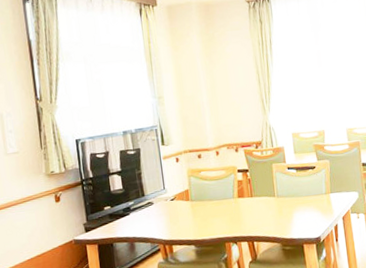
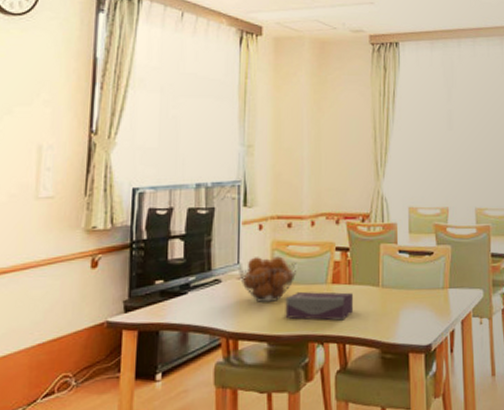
fruit basket: none [165,180,210,217] -> present [239,256,298,302]
tissue box: none [203,203,257,227] -> present [285,291,353,321]

